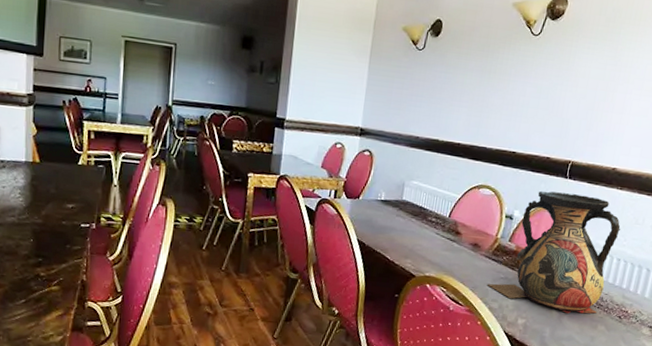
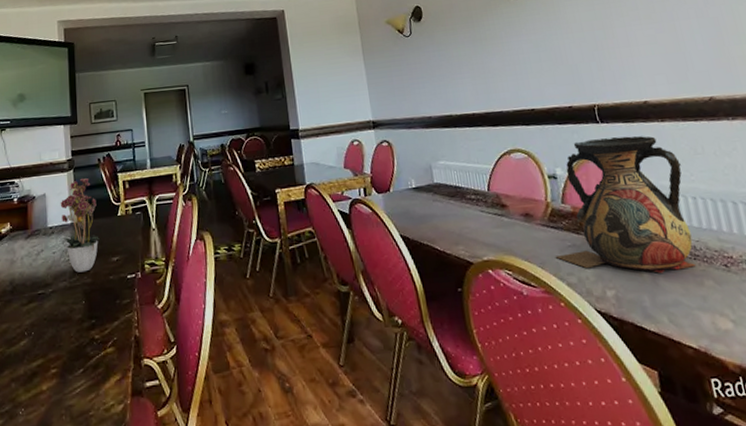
flower arrangement: none [14,118,56,212] -> present [60,178,100,273]

